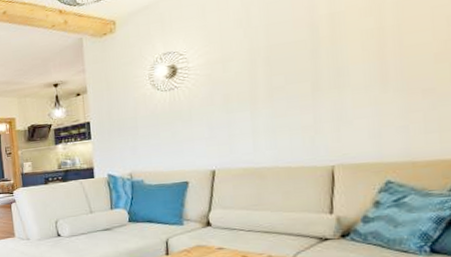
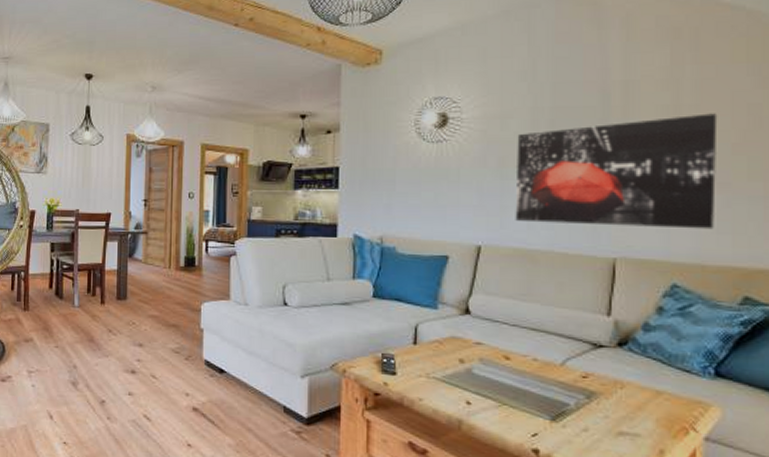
wall art: none [238,29,422,146] -> present [515,113,718,230]

